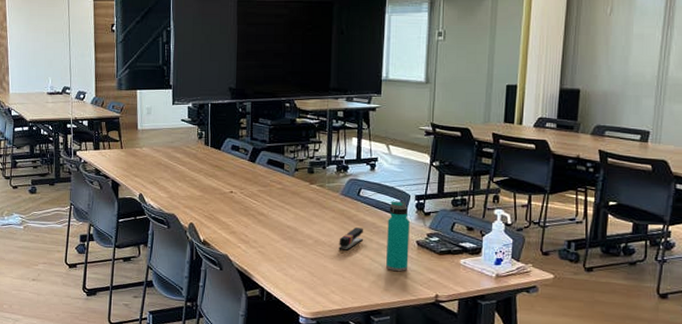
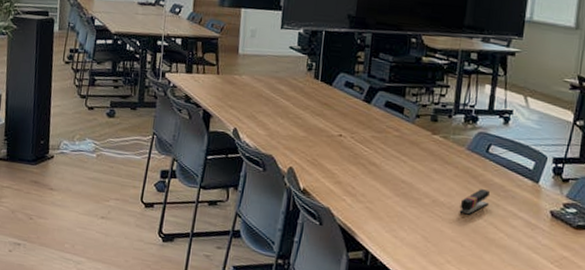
water bottle: present [385,201,410,272] -> none [512,162,544,245]

